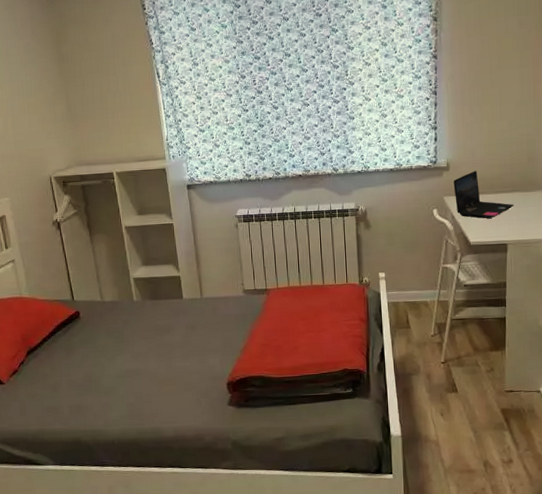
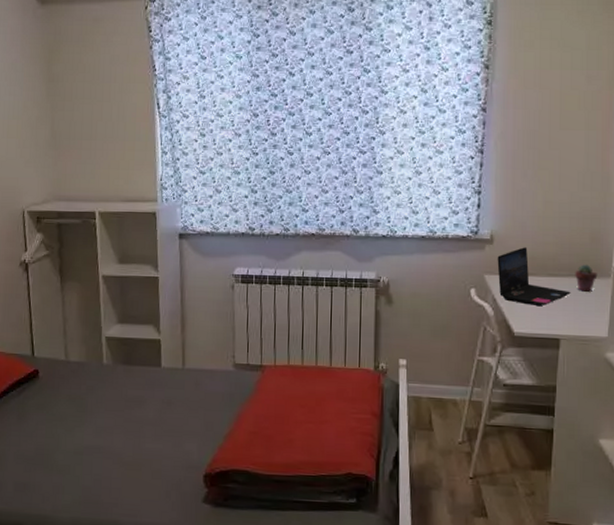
potted succulent: none [517,181,535,203] -> present [575,264,598,292]

